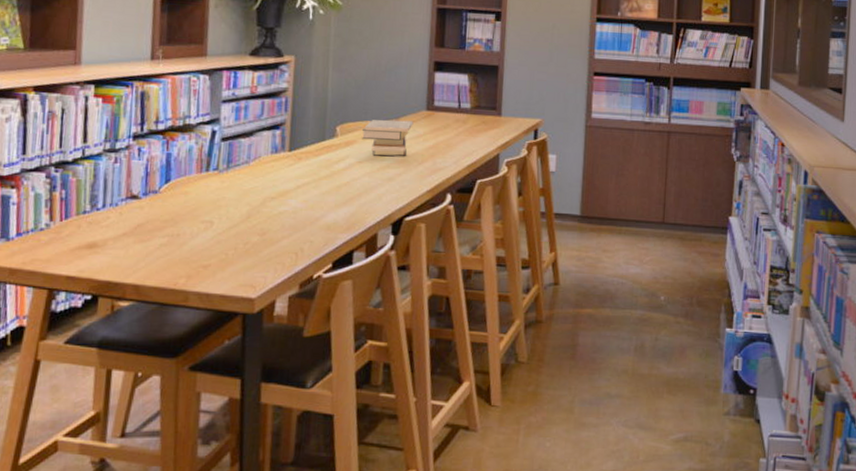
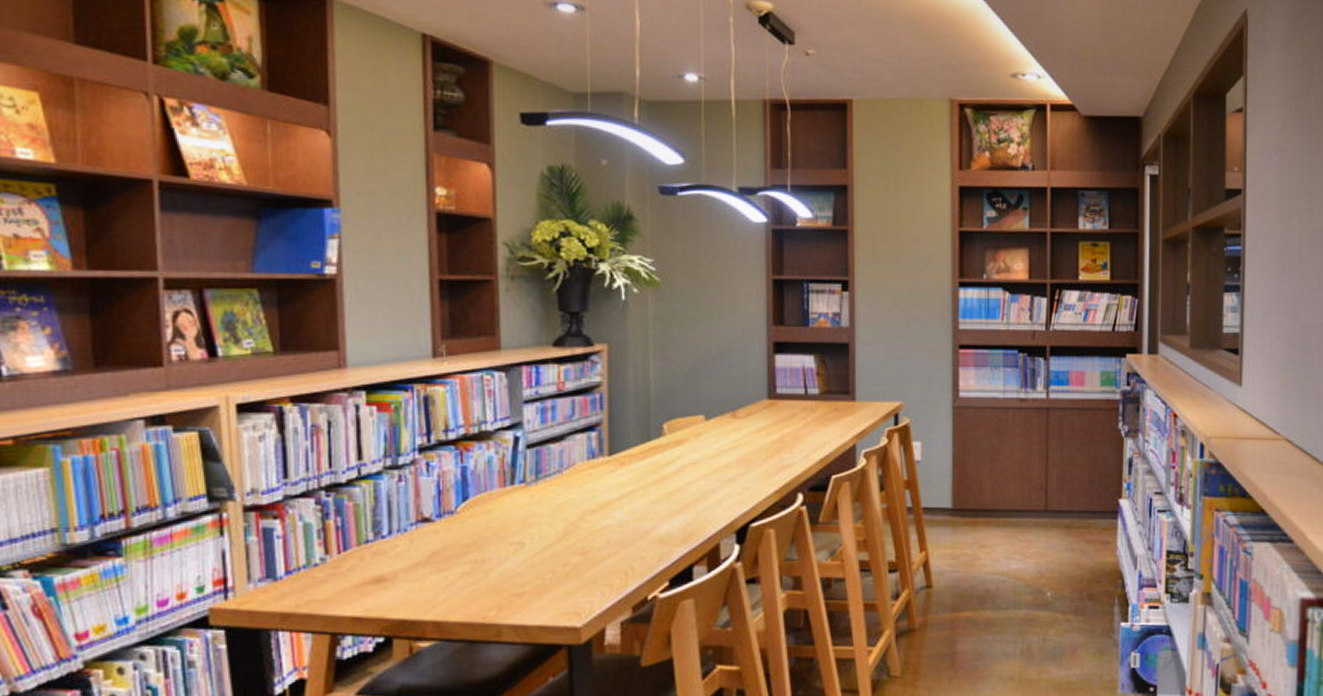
books: present [361,119,414,157] -> none [693,412,754,455]

